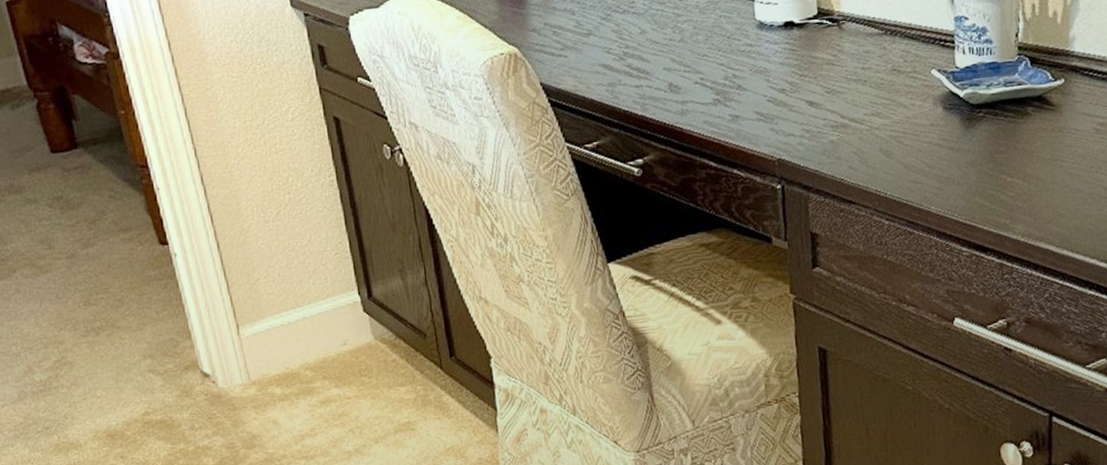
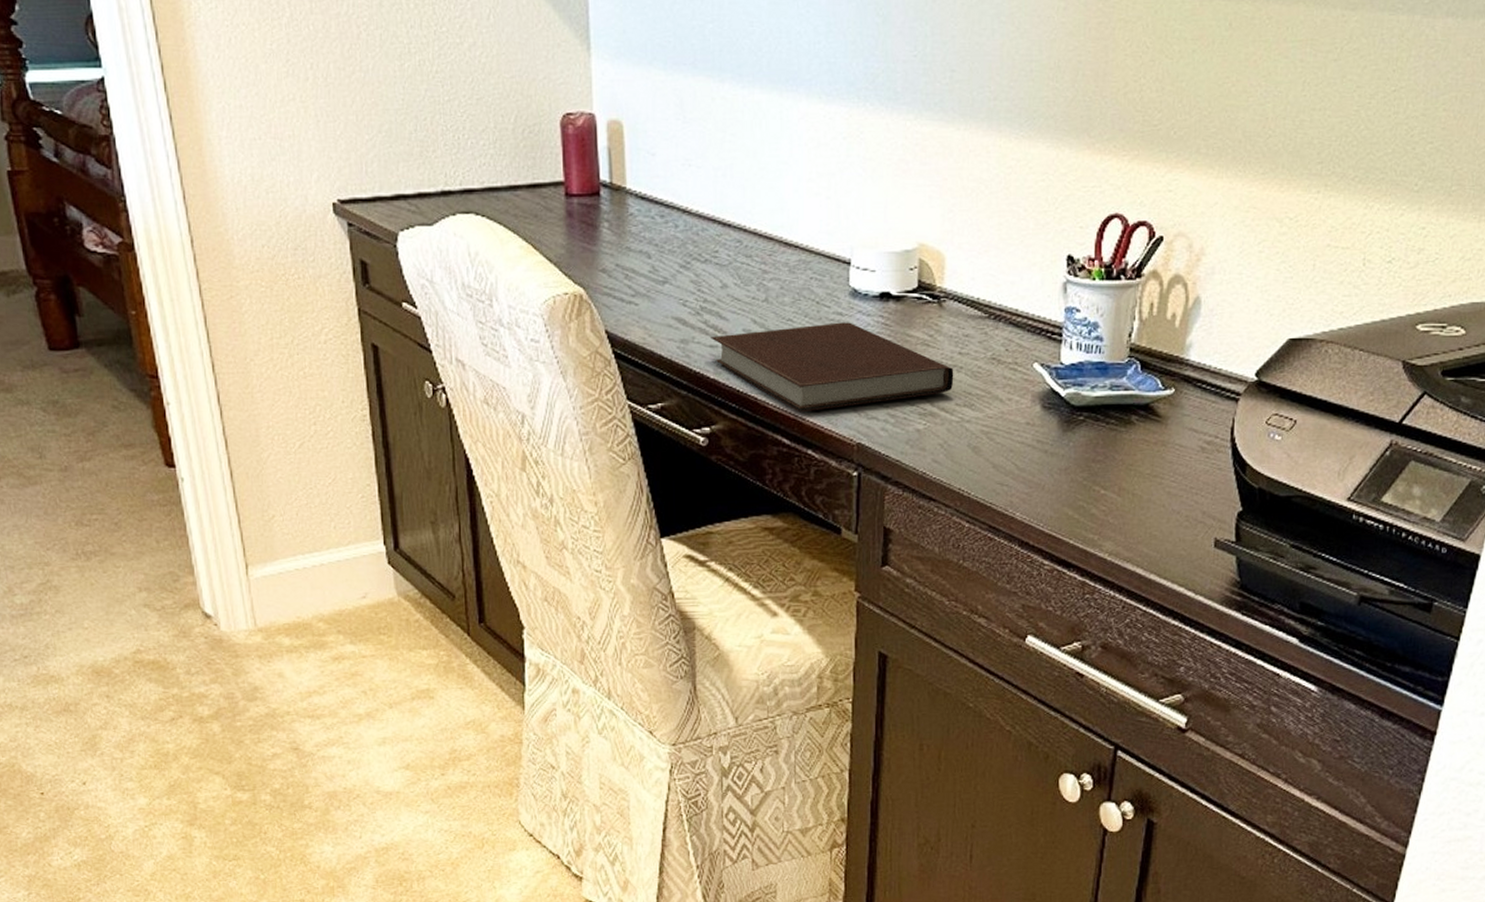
notebook: none [635,51,860,137] -> present [711,322,954,413]

